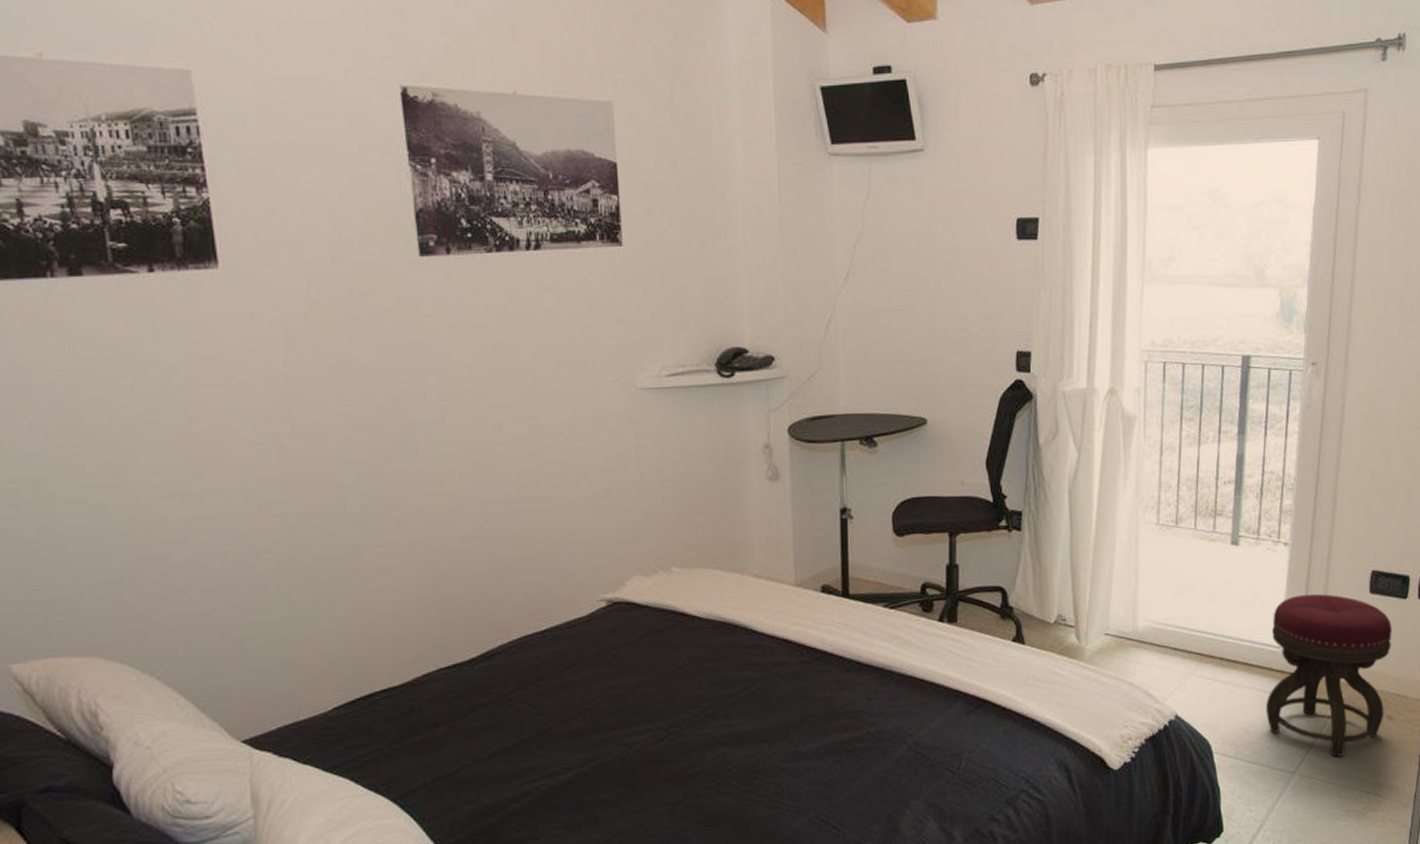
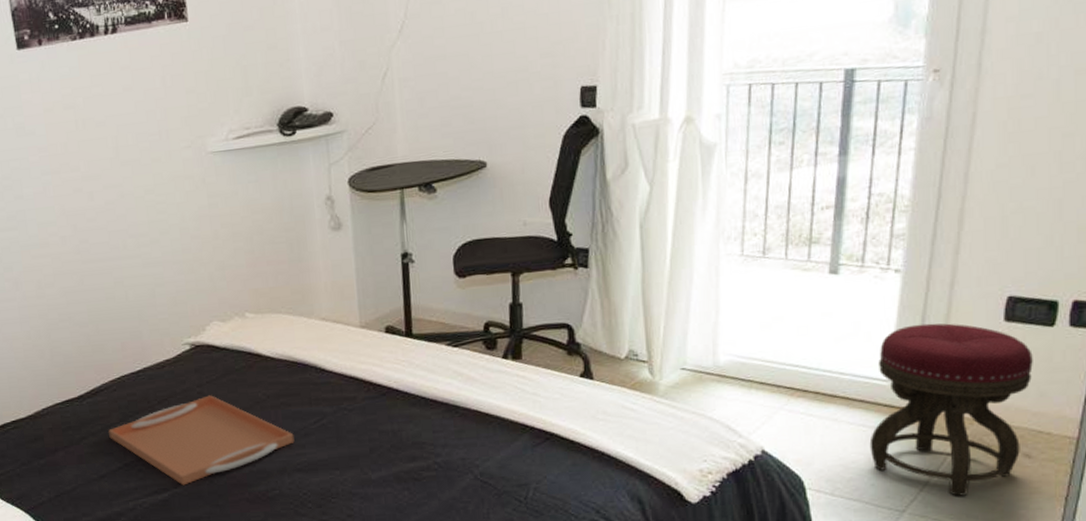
serving tray: none [504,659,720,764] -> present [108,395,295,486]

